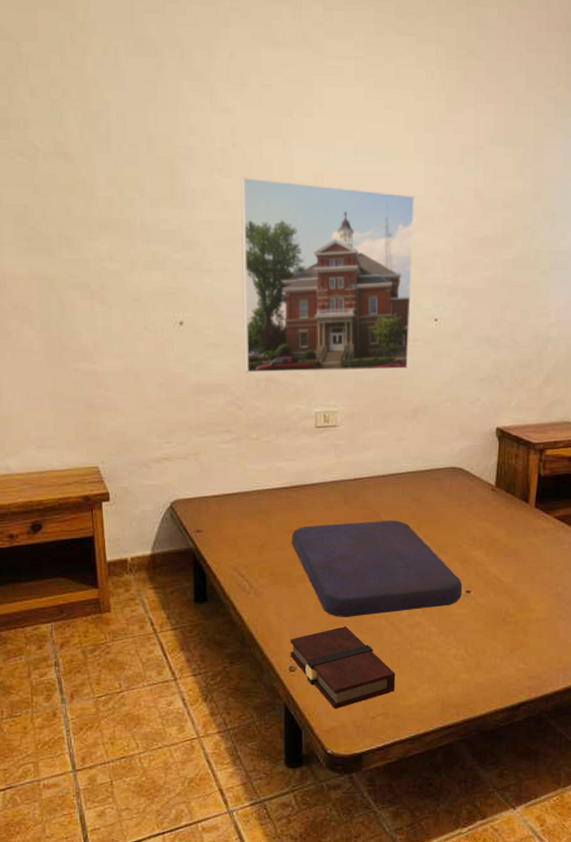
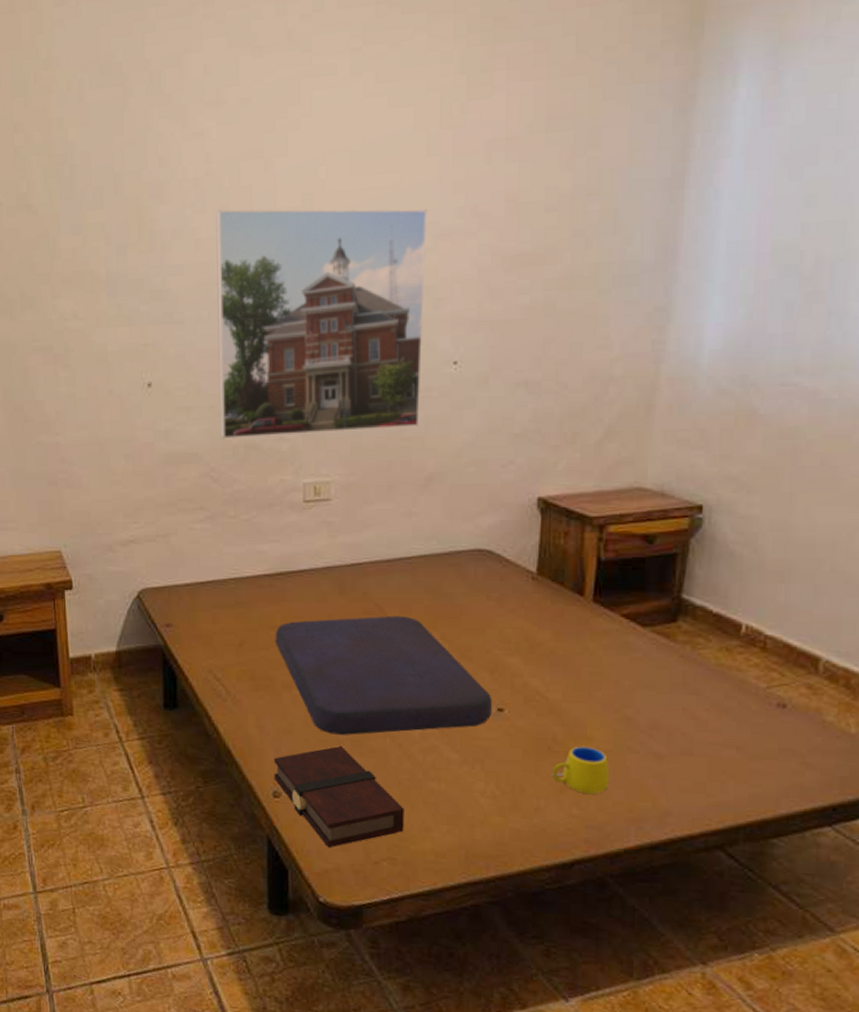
mug: none [504,616,546,652] -> present [551,746,609,794]

